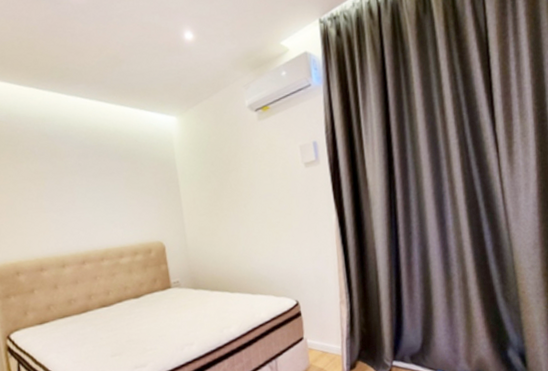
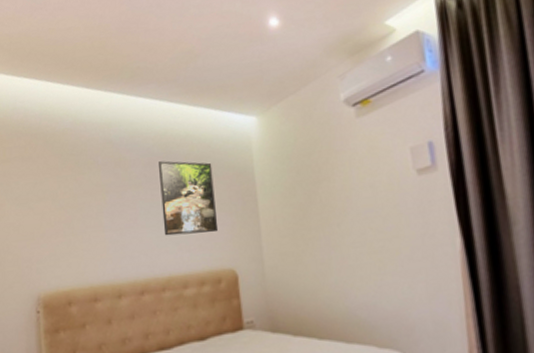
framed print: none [92,152,147,216] -> present [159,161,219,236]

